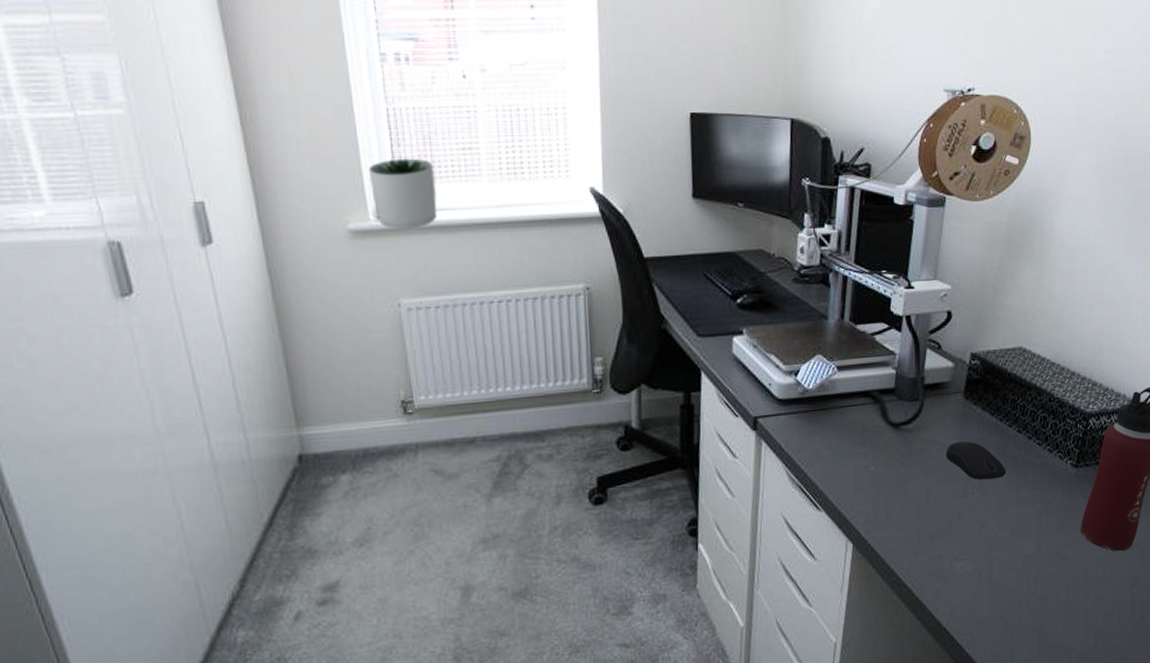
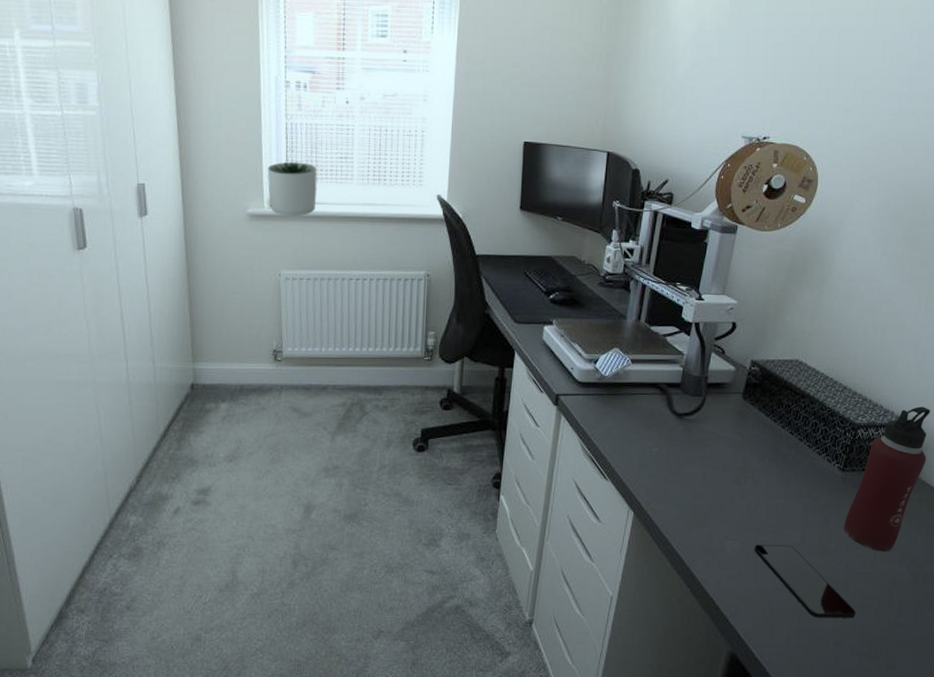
computer mouse: present [945,441,1007,480] -> none [722,436,778,472]
phone: none [987,557,1098,634] -> present [754,545,856,618]

